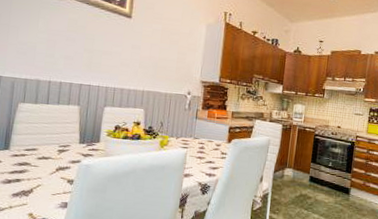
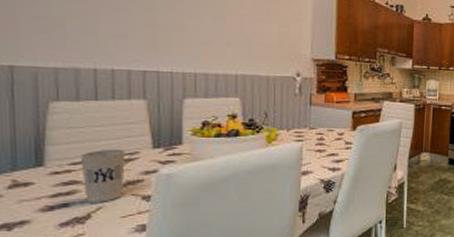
cup: none [31,141,61,182] -> present [80,148,125,204]

